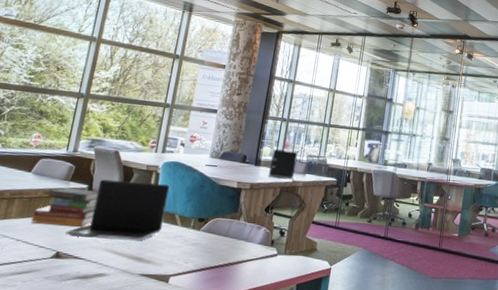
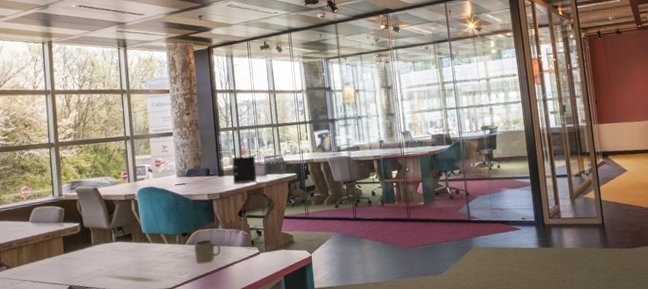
books: present [30,187,98,227] -> none [40,226,92,265]
laptop computer: present [65,179,170,241] -> none [72,209,152,270]
mug: none [206,229,237,256] -> present [194,239,220,265]

